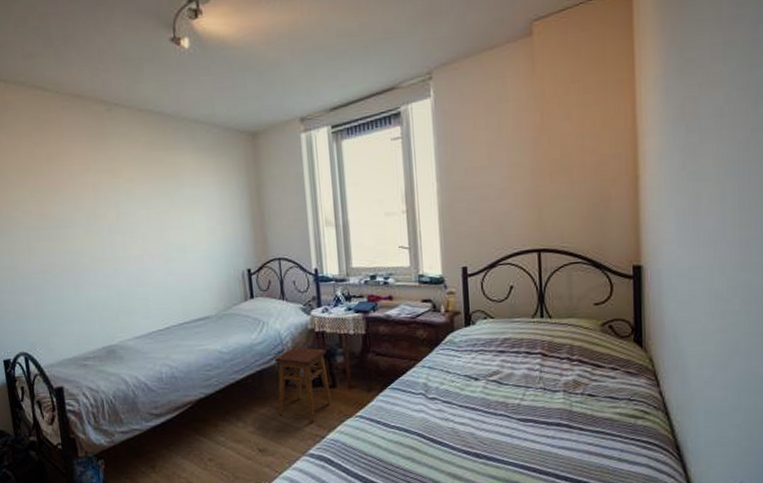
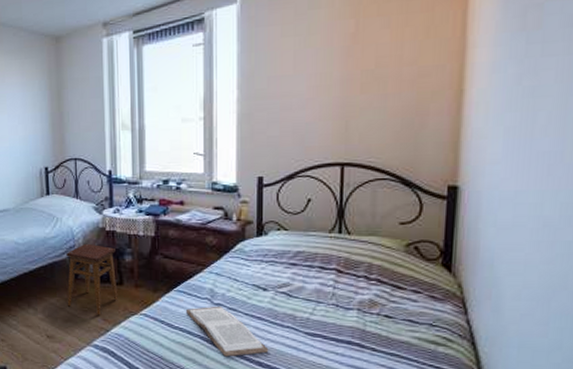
book: none [402,400,485,452] -> present [186,306,269,357]

